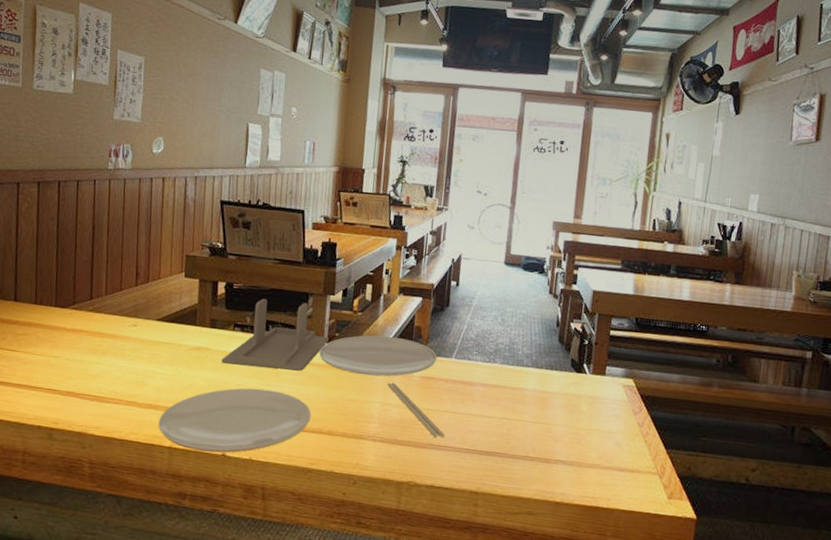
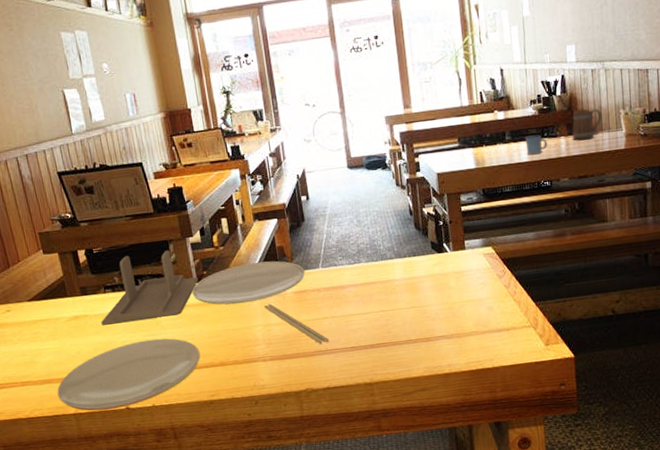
mug: none [689,275,712,297] -> present [525,135,548,156]
beer mug: none [738,260,774,294] -> present [572,108,602,141]

